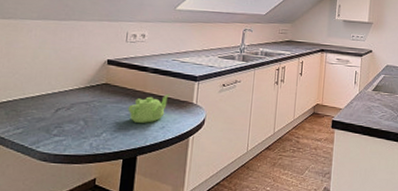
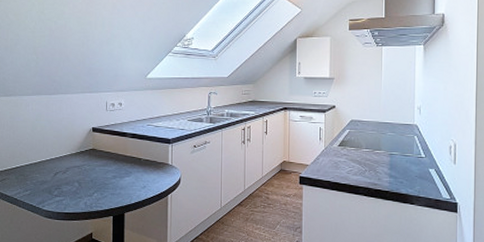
teapot: present [128,93,170,124] -> none [113,156,147,184]

